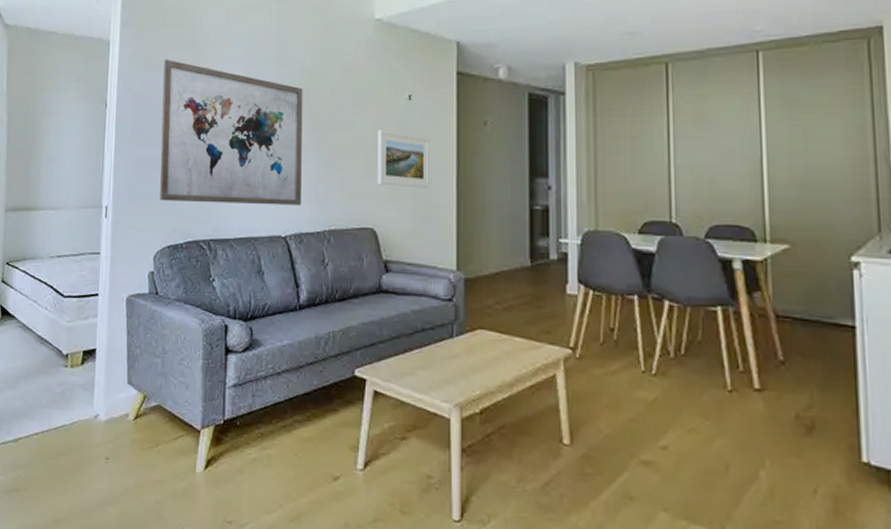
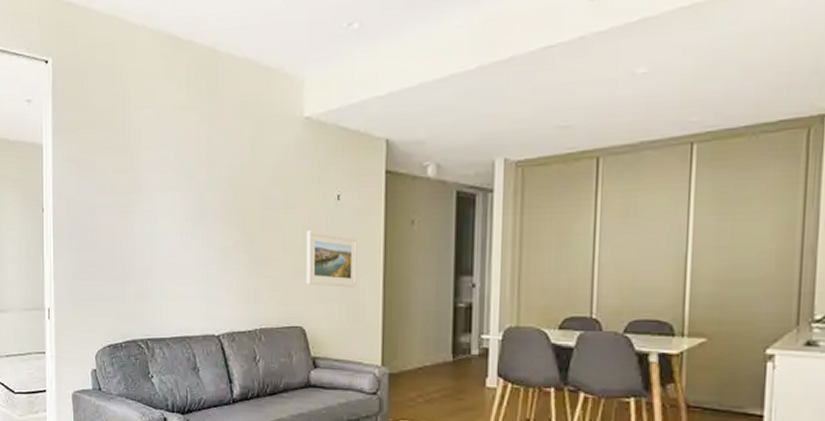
wall art: present [160,59,303,205] -> none [96,162,234,305]

